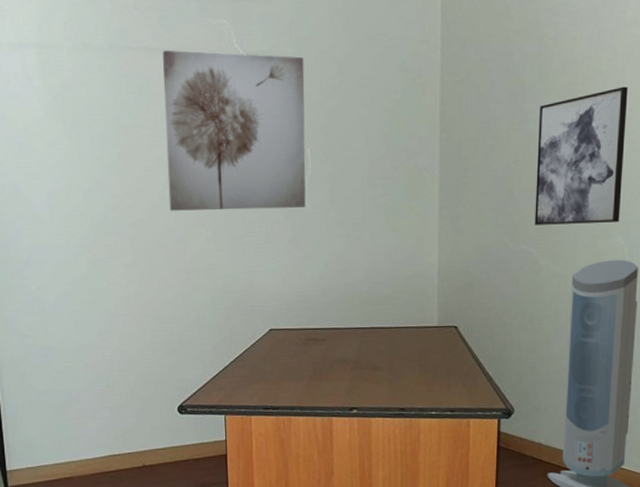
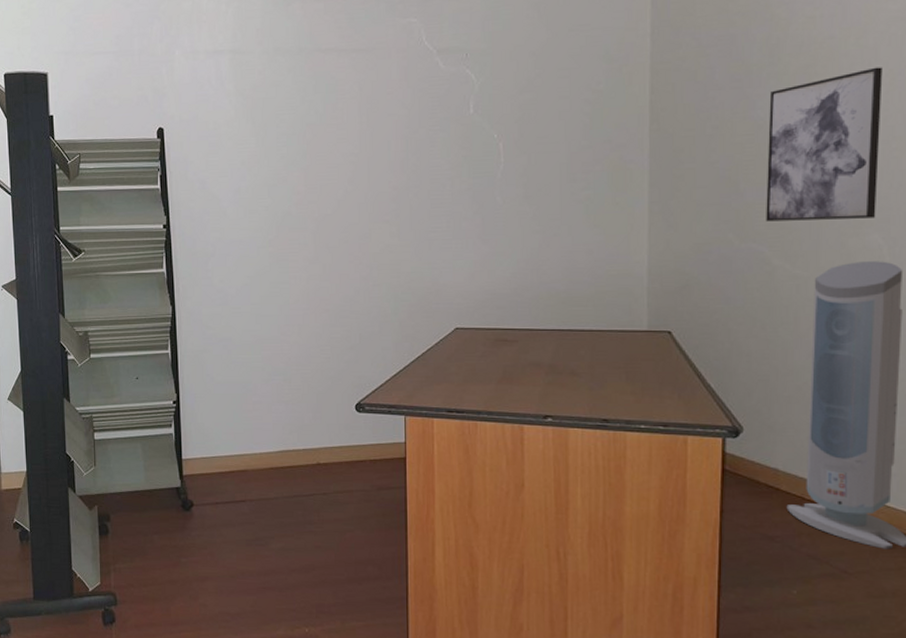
wall art: present [162,50,306,211] -> none [350,50,498,207]

